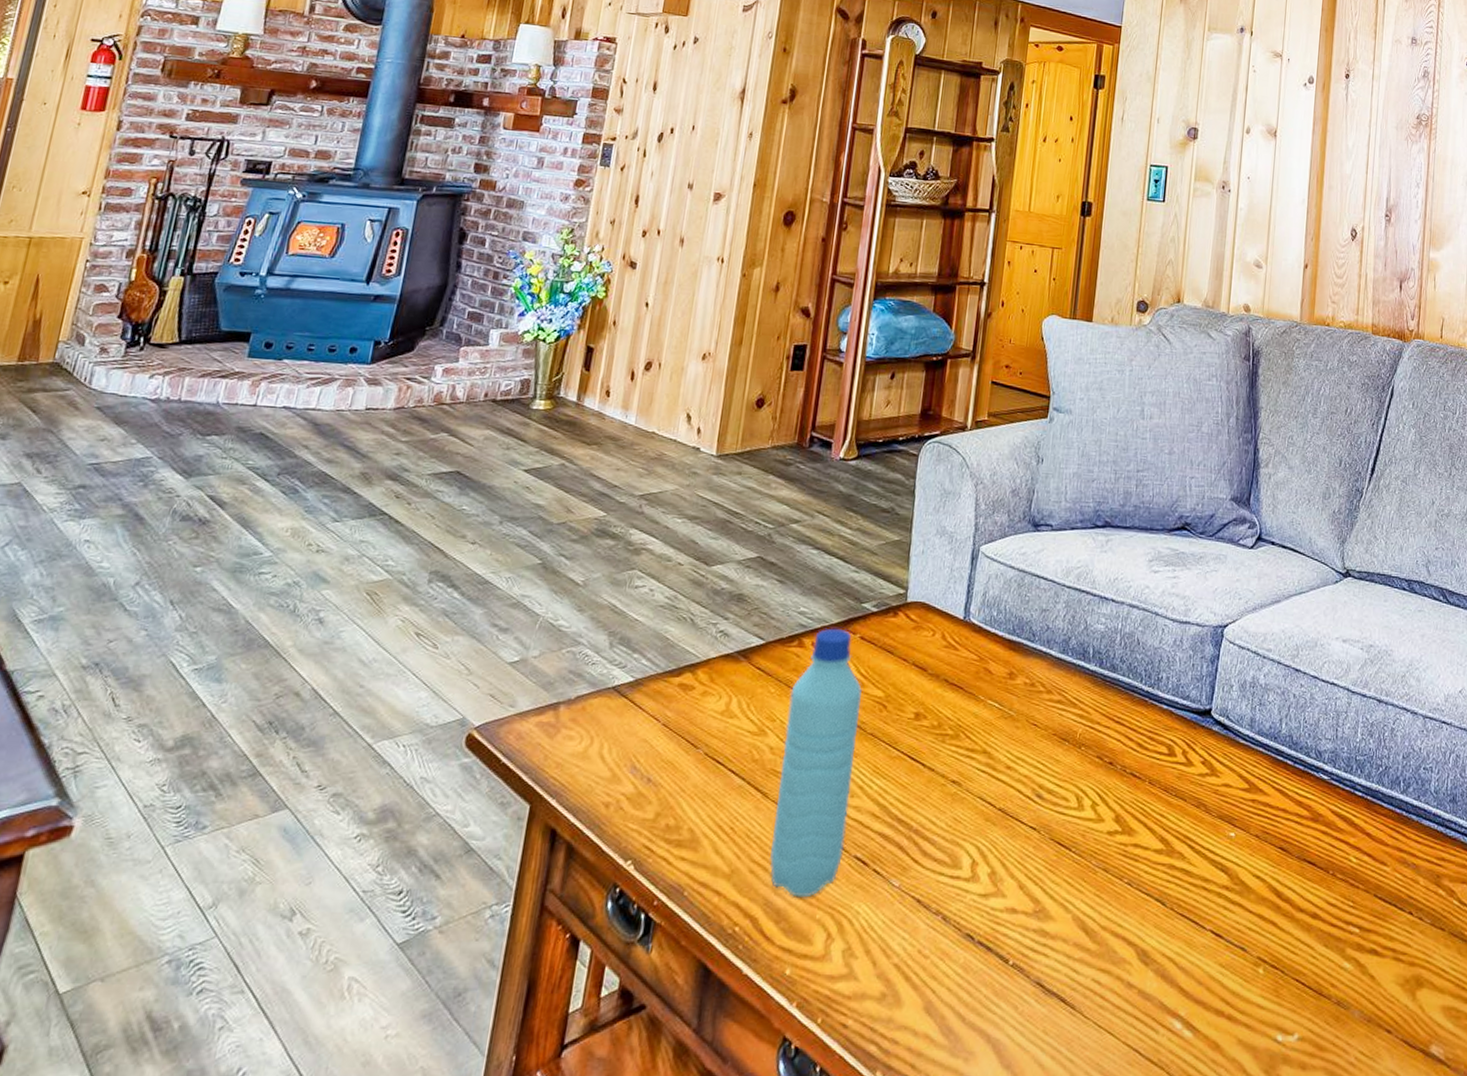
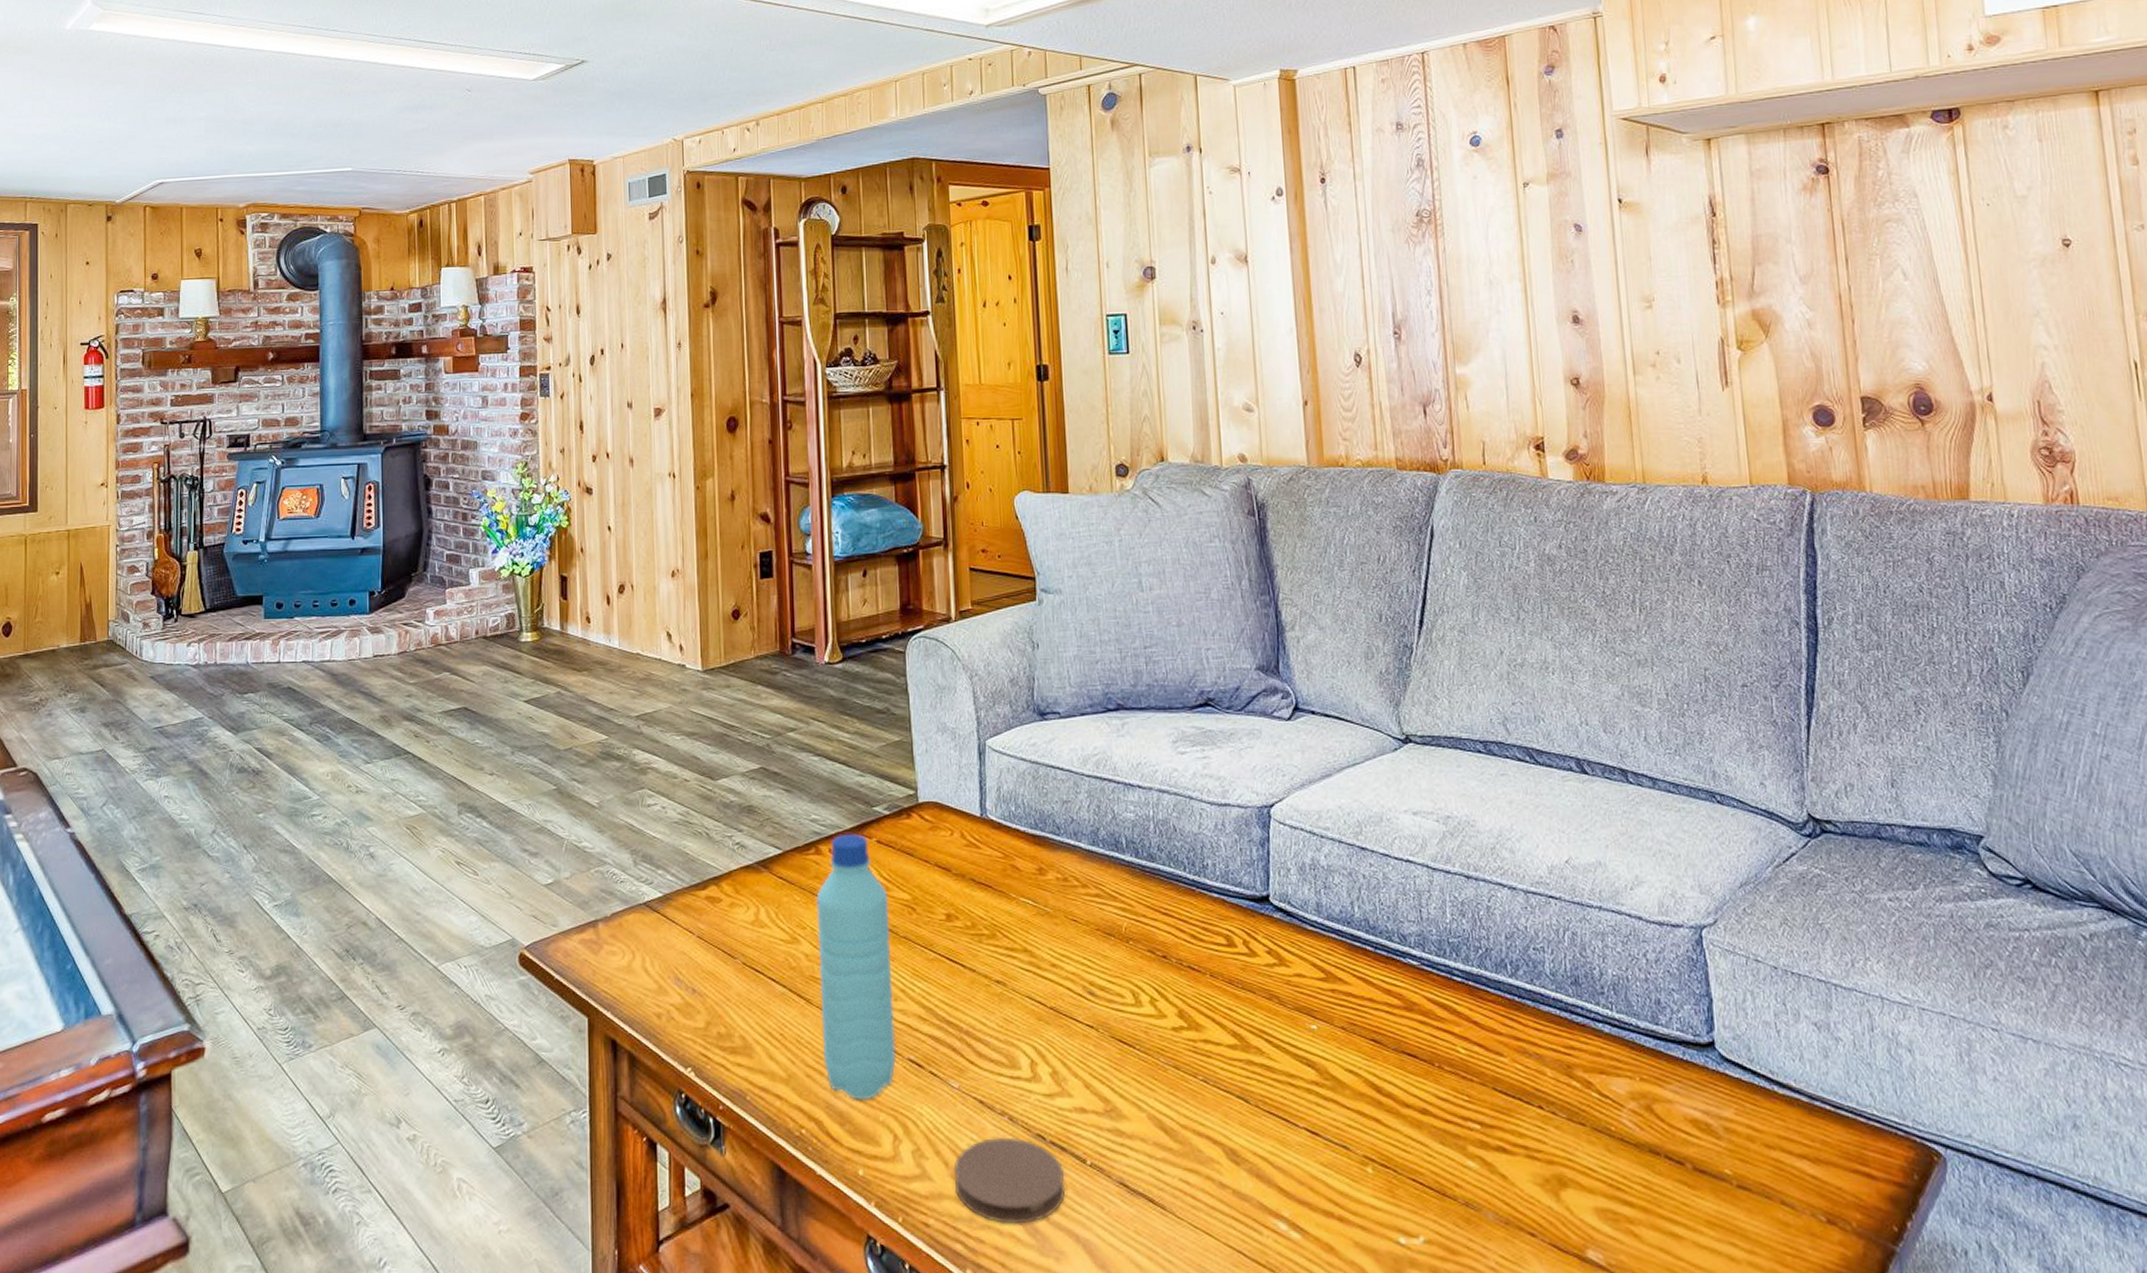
coaster: none [879,936,987,1024] -> present [953,1137,1066,1224]

